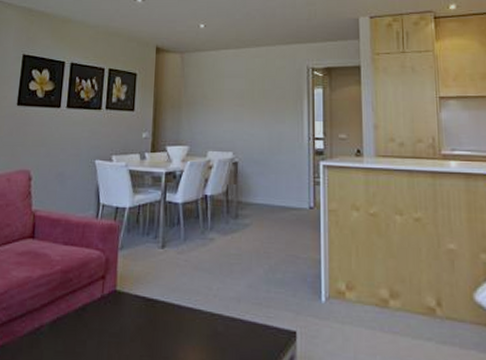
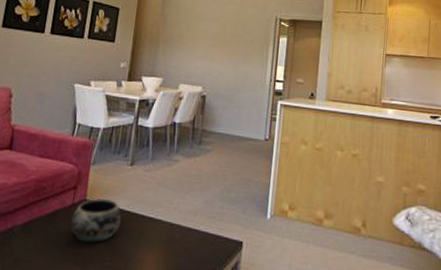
decorative bowl: none [101,287,156,342] -> present [70,198,122,244]

